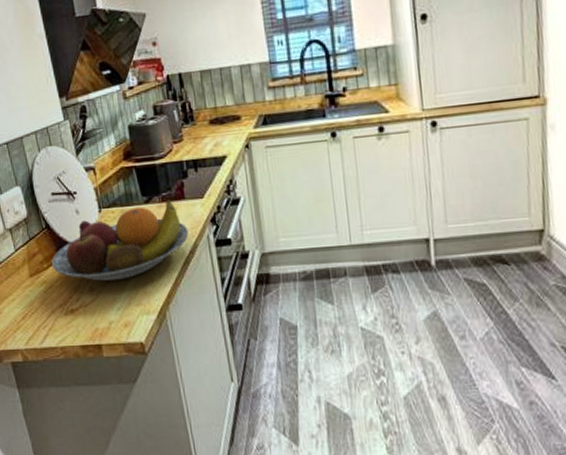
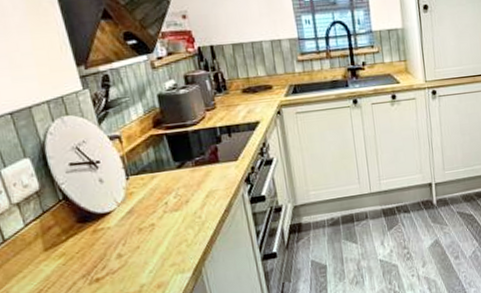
fruit bowl: present [51,200,189,281] -> none [70,164,224,247]

